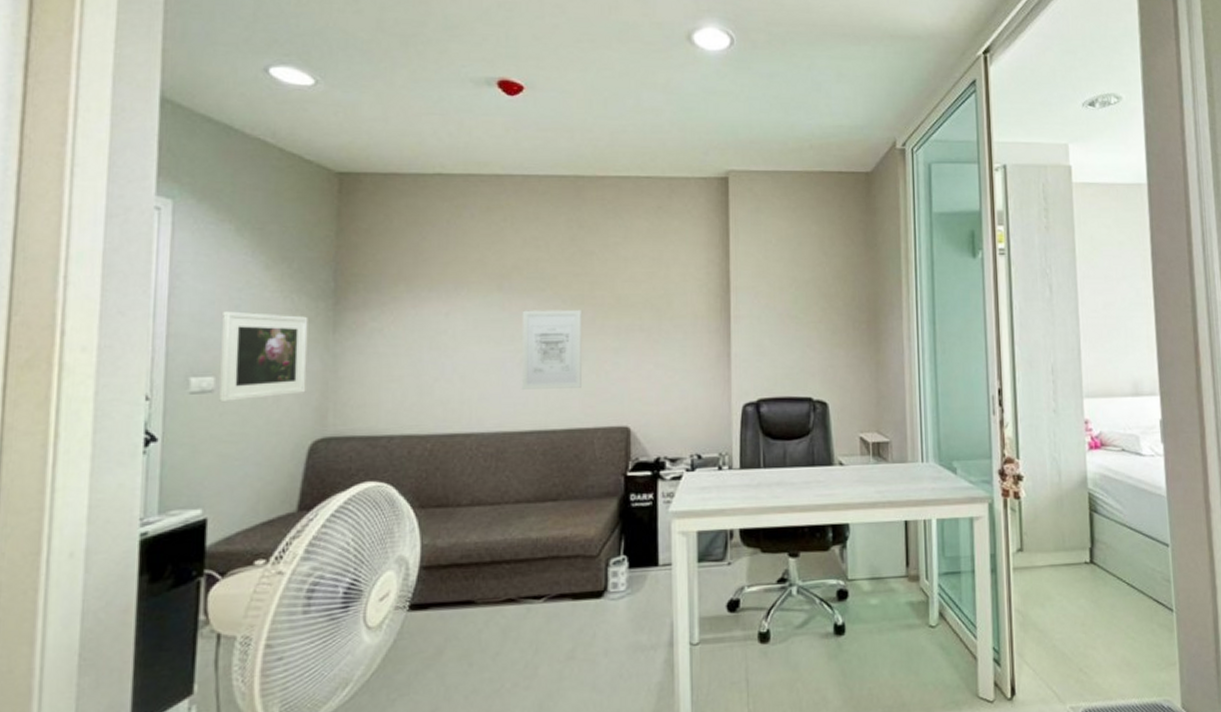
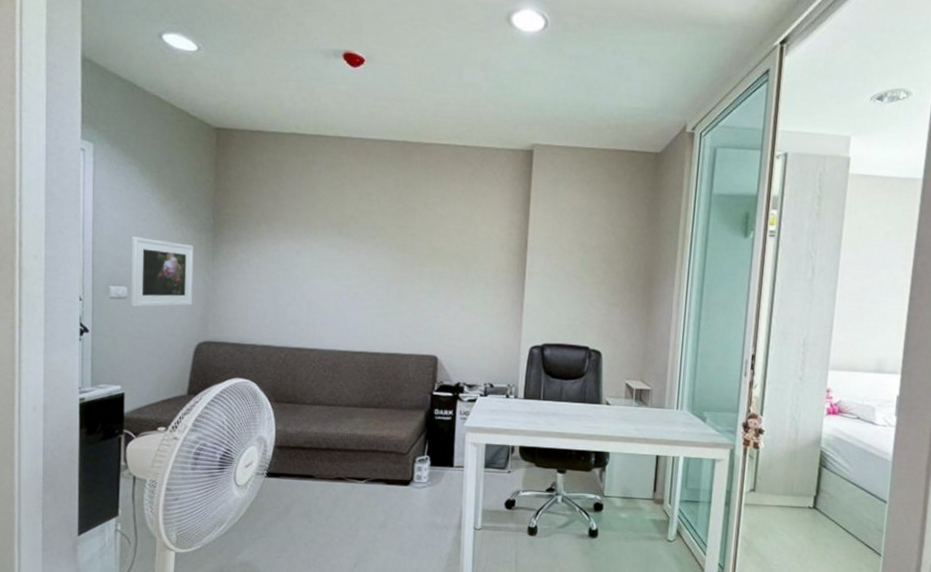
wall art: present [521,309,581,390] -> none [353,253,404,321]

